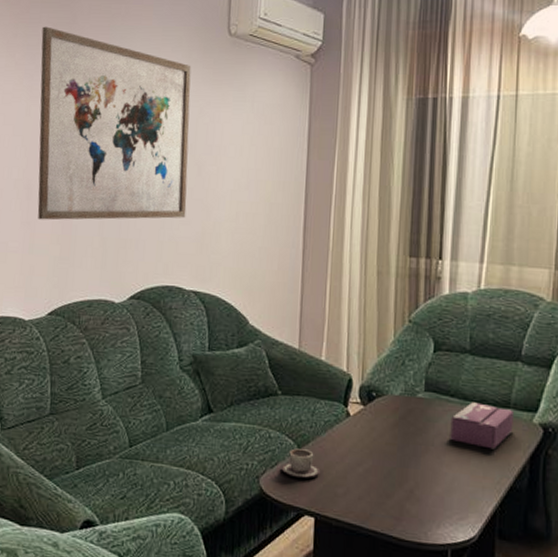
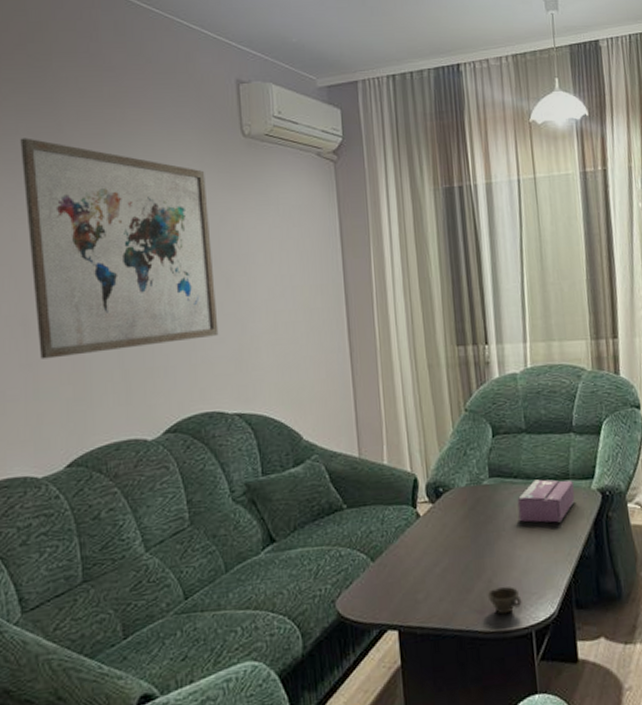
cup: present [281,448,321,478] -> none [356,560,398,593]
cup: none [406,499,442,527] -> present [487,586,522,615]

